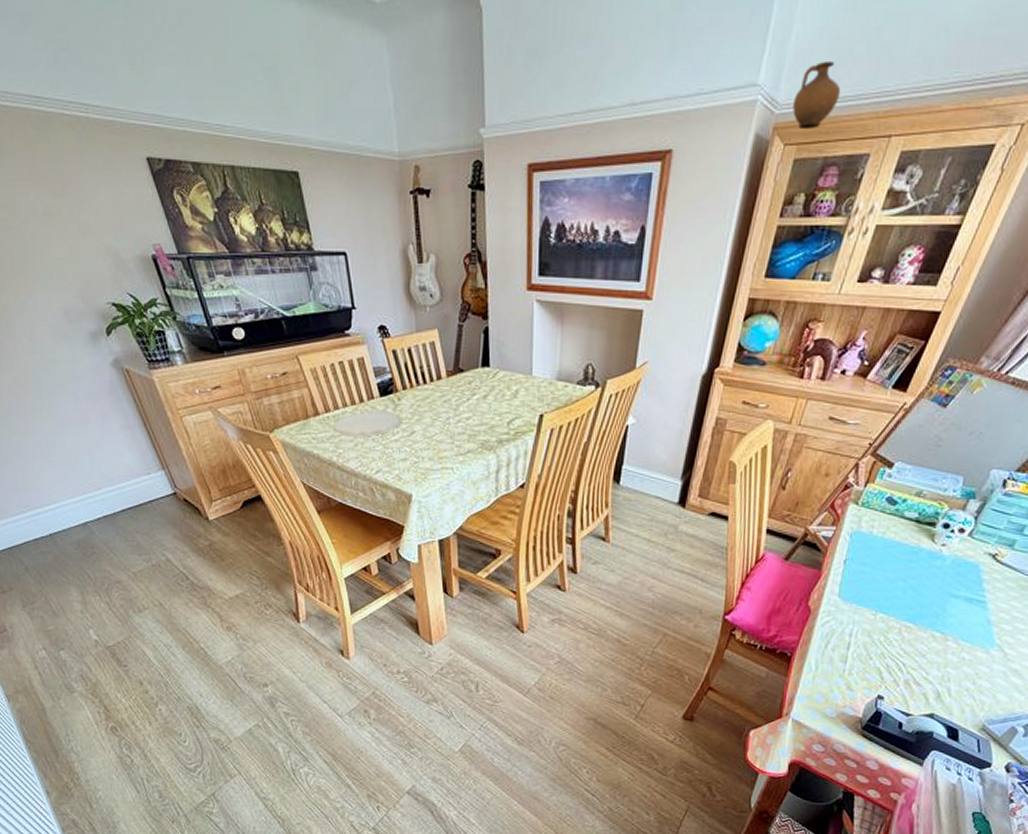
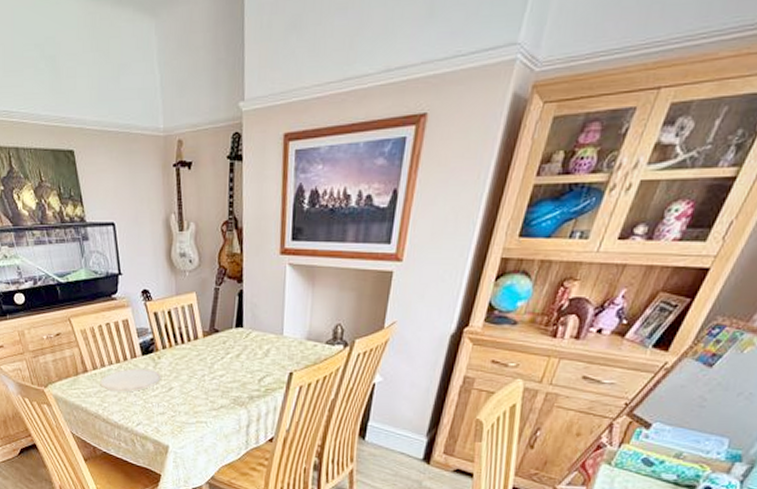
ceramic jug: present [793,60,841,130] -> none [554,13,607,87]

